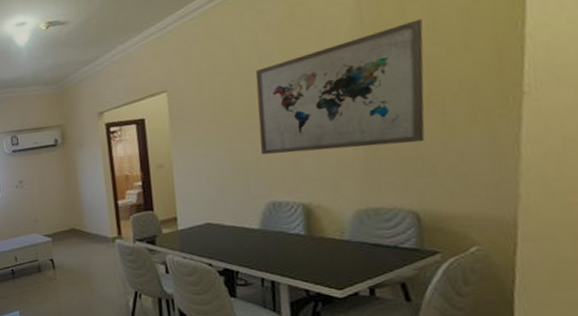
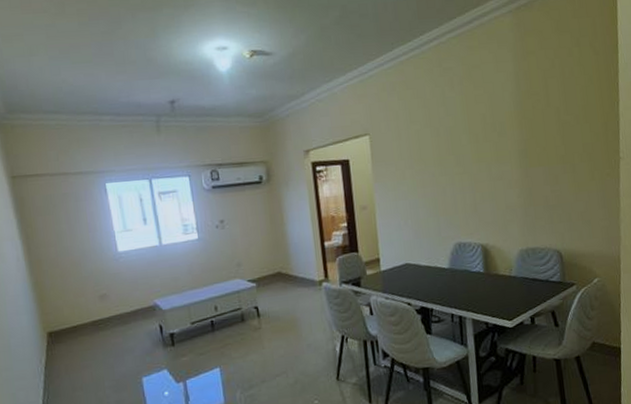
wall art: present [255,19,425,155] -> none [443,92,563,199]

